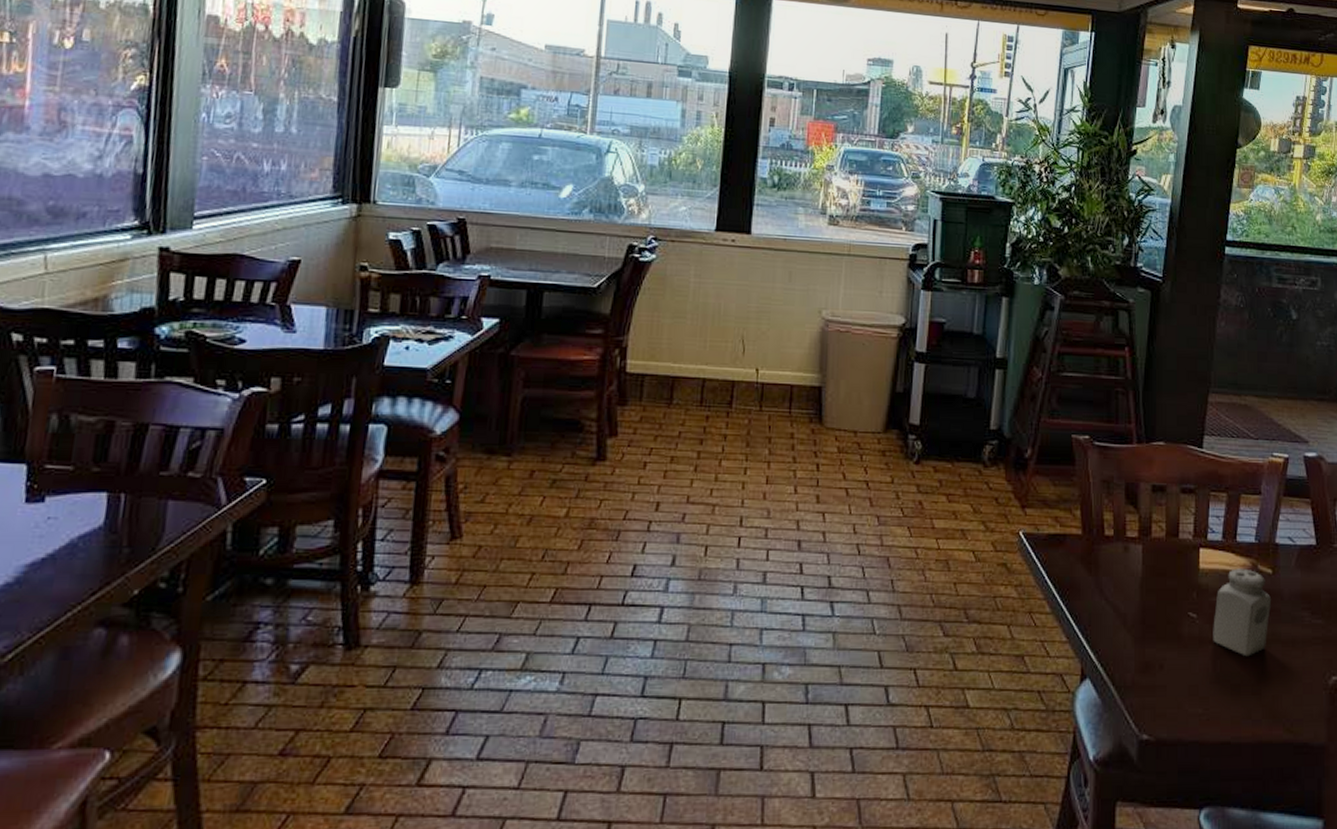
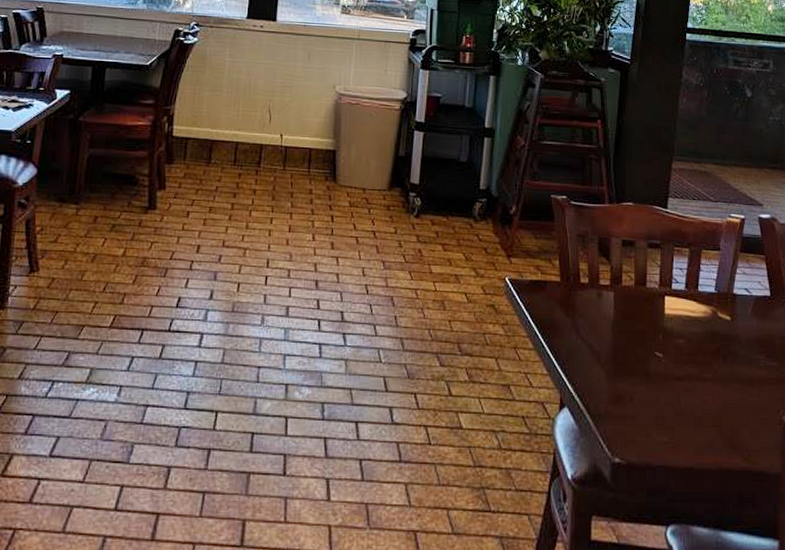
salt shaker: present [1213,568,1272,657] -> none [677,315,731,393]

